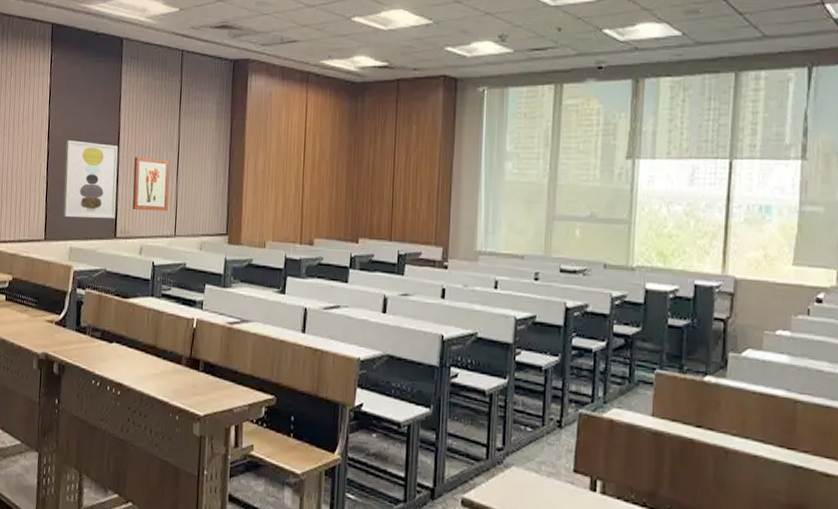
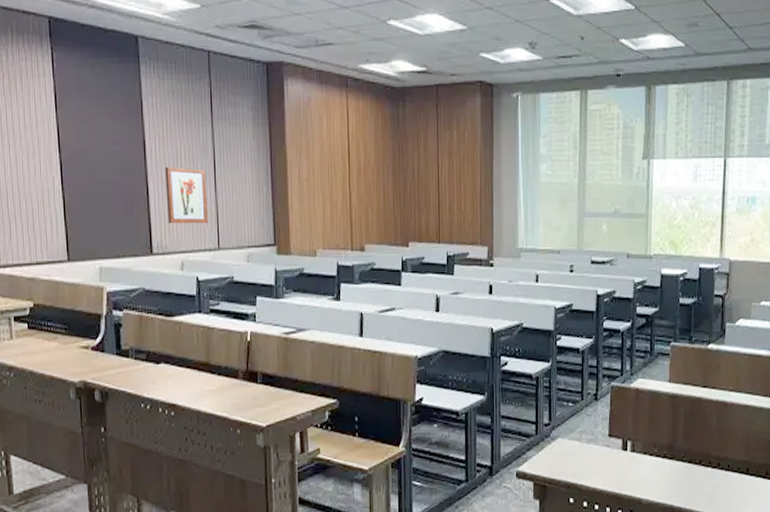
wall art: present [62,140,118,218] -> none [82,150,150,235]

